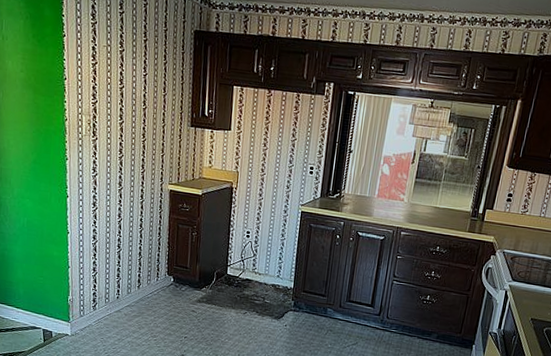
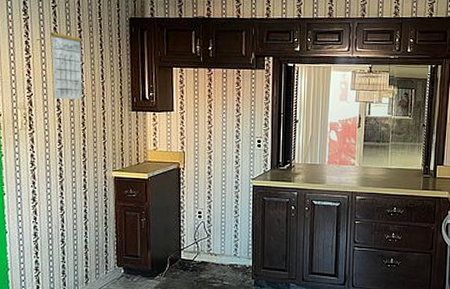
calendar: none [116,27,148,111] -> present [50,20,83,100]

